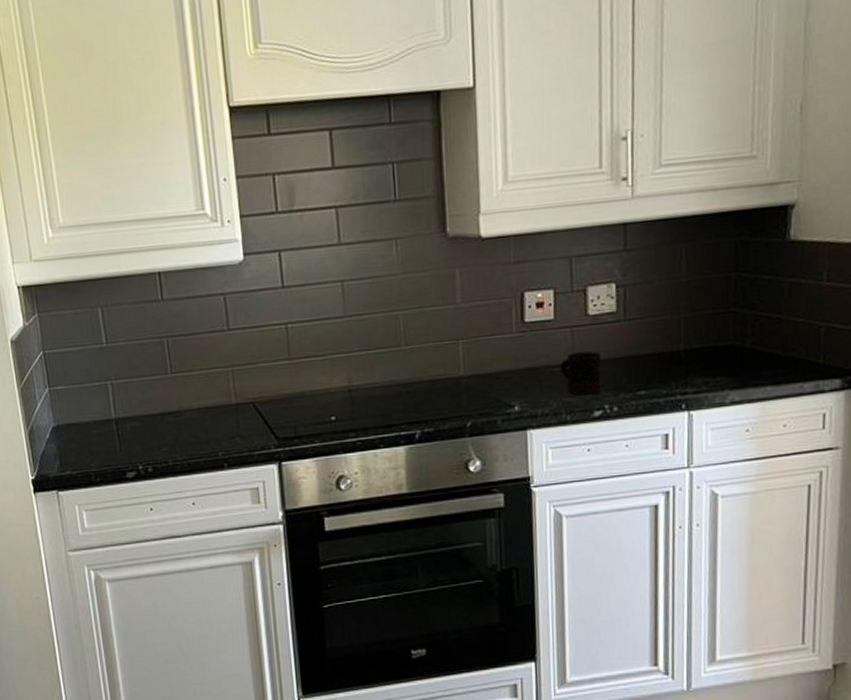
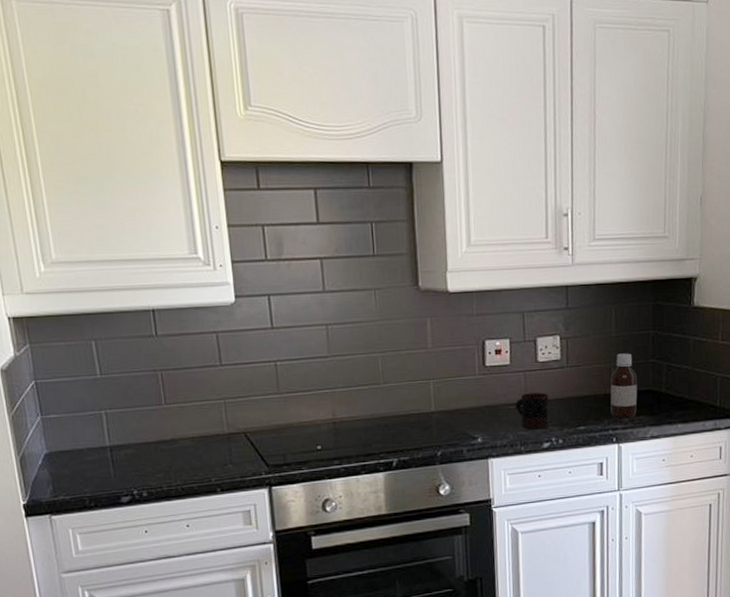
bottle: none [678,301,714,381] -> present [610,353,638,419]

